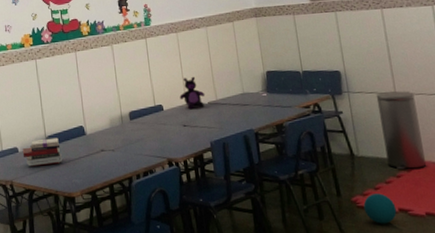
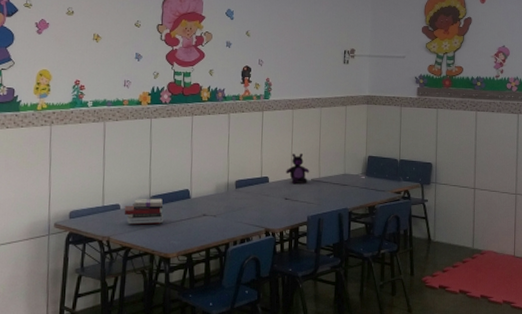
ball: present [363,193,397,224] -> none [431,276,458,303]
pedal bin: present [376,91,427,170] -> none [457,186,489,257]

